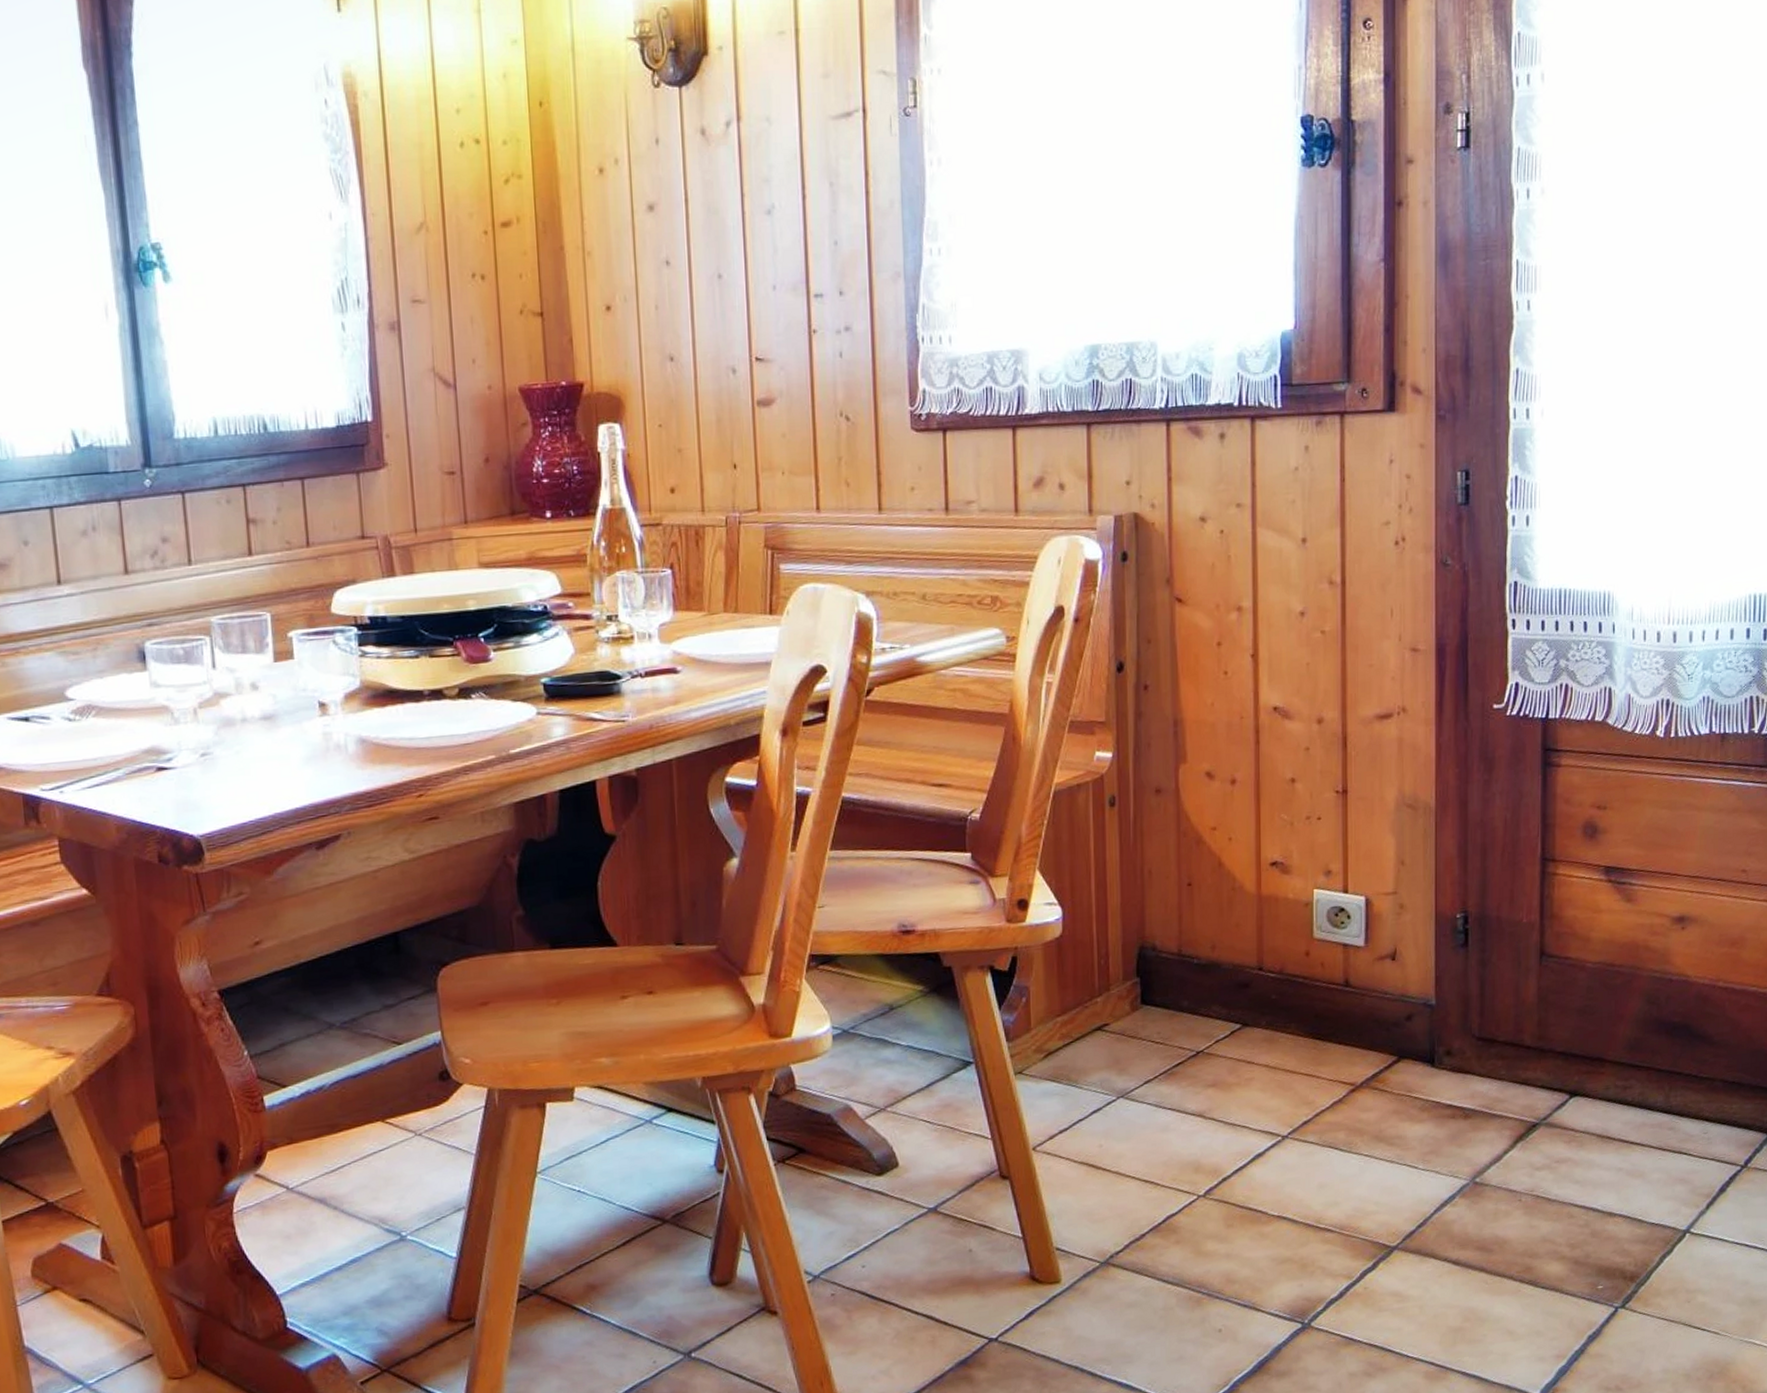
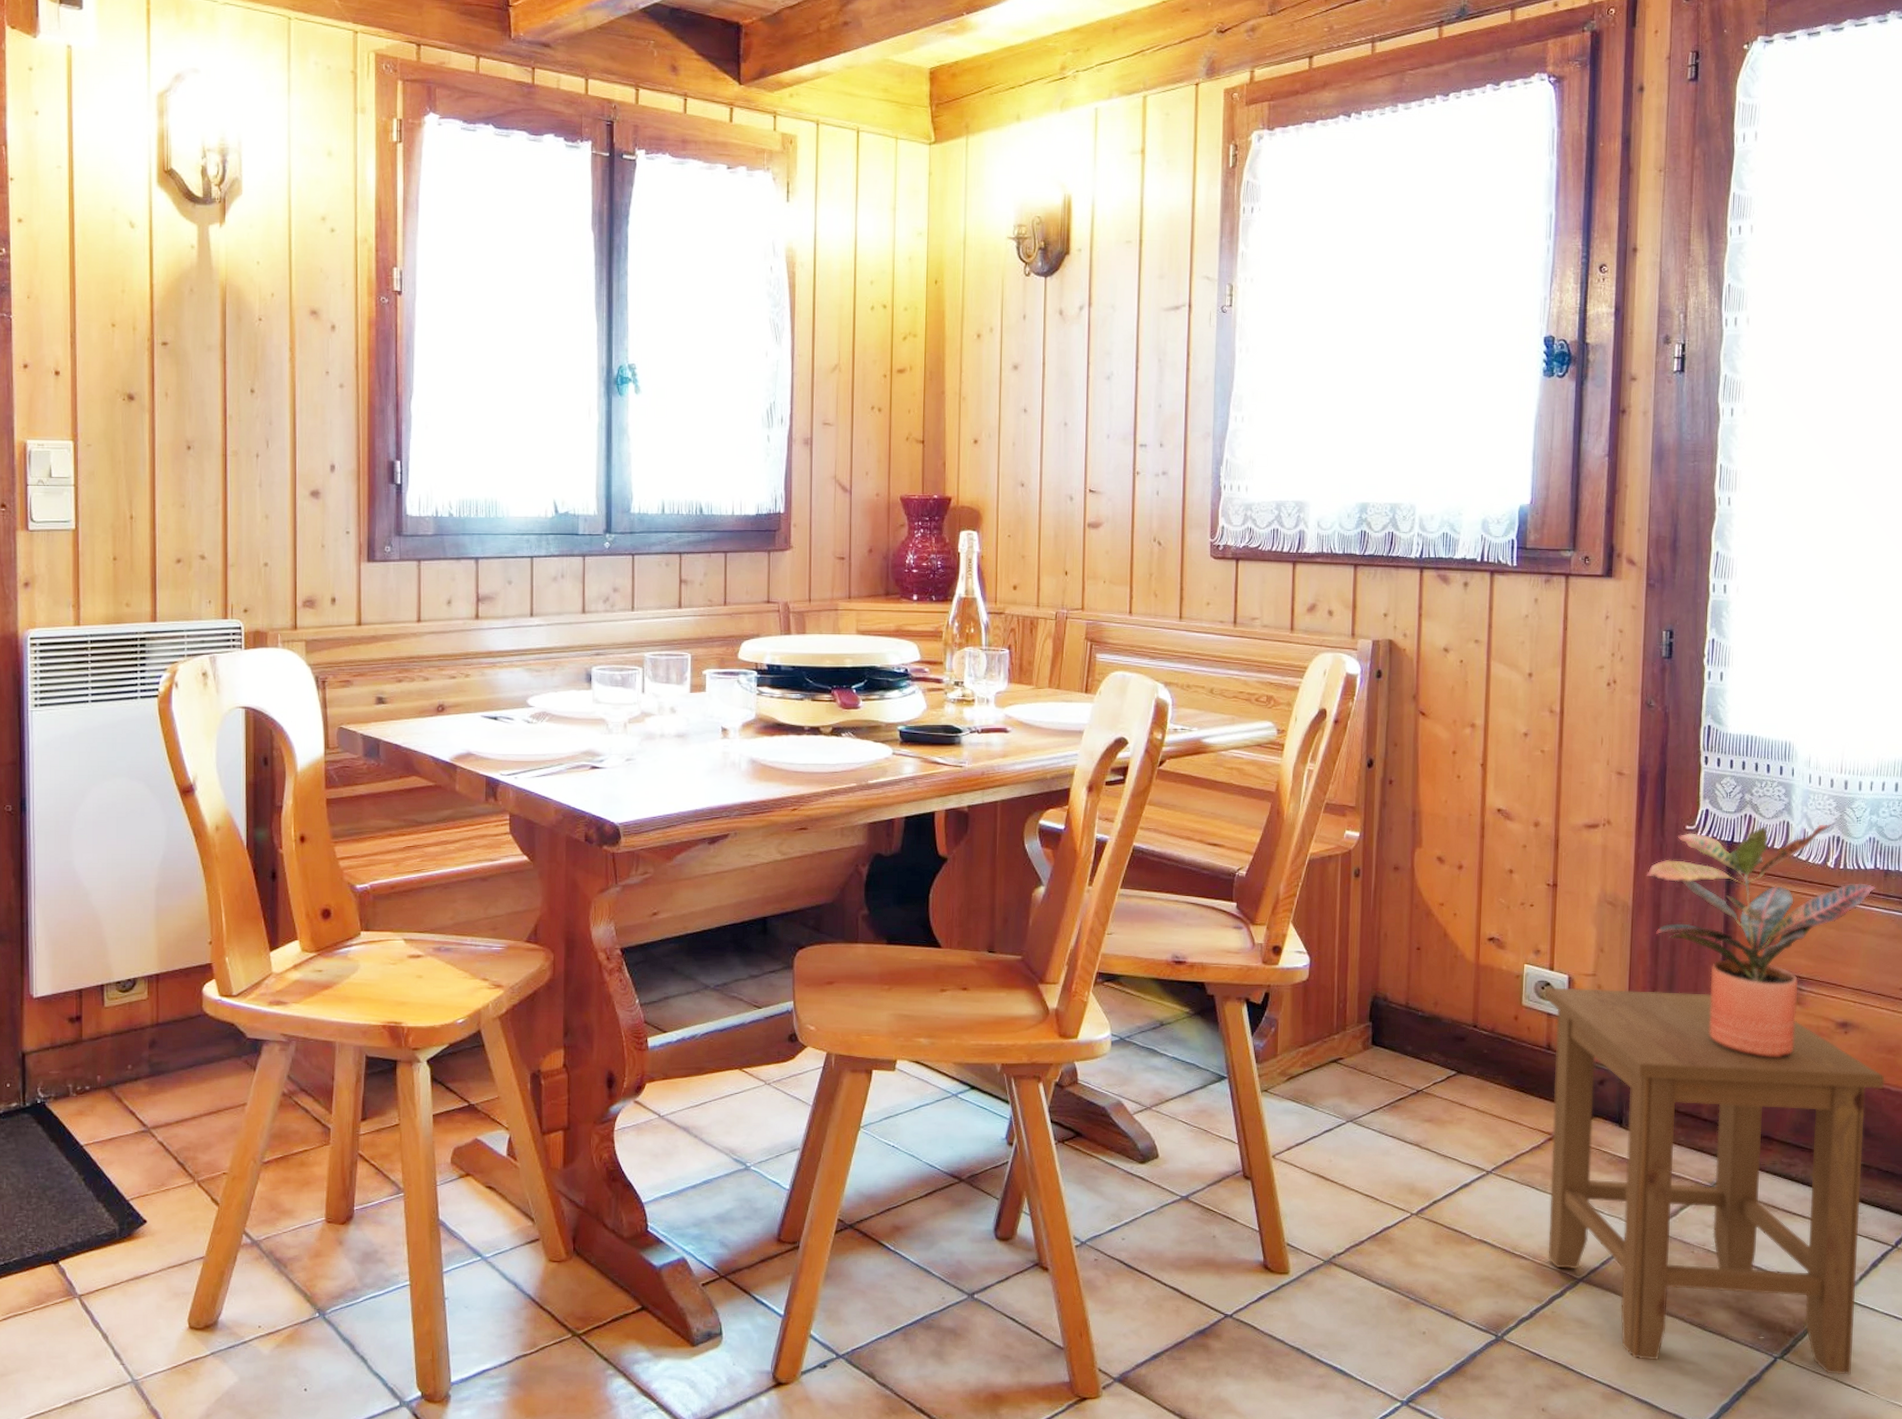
stool: none [1339,900,1728,1329] -> present [1544,987,1885,1375]
potted plant: none [1449,685,1712,967] -> present [1646,824,1876,1058]

